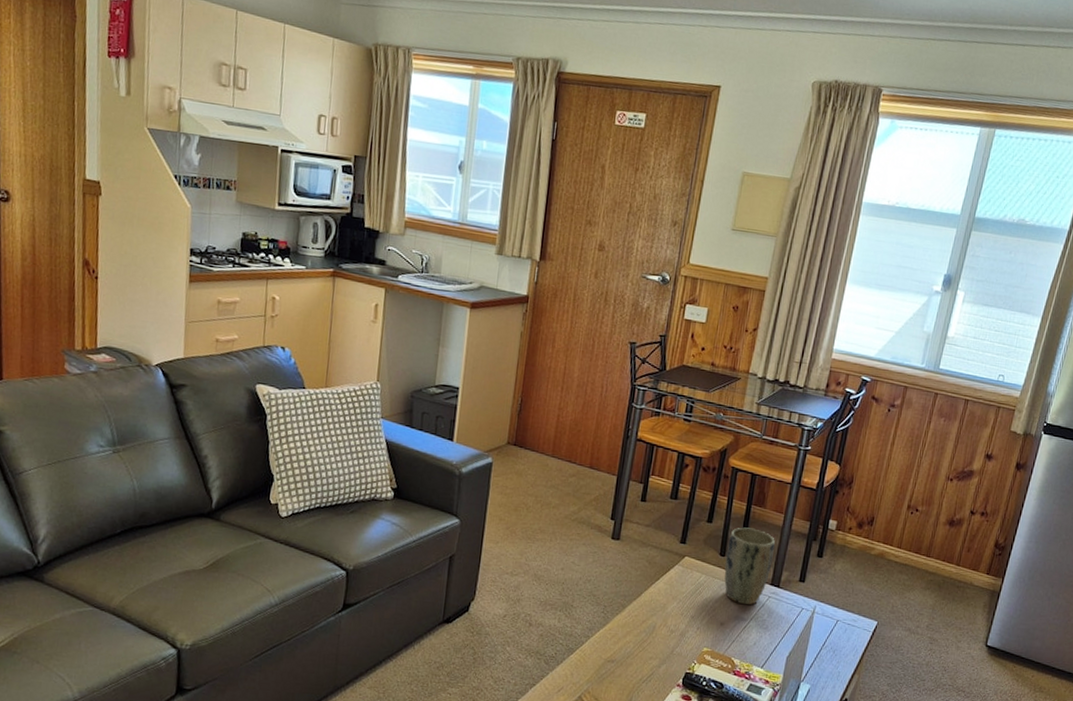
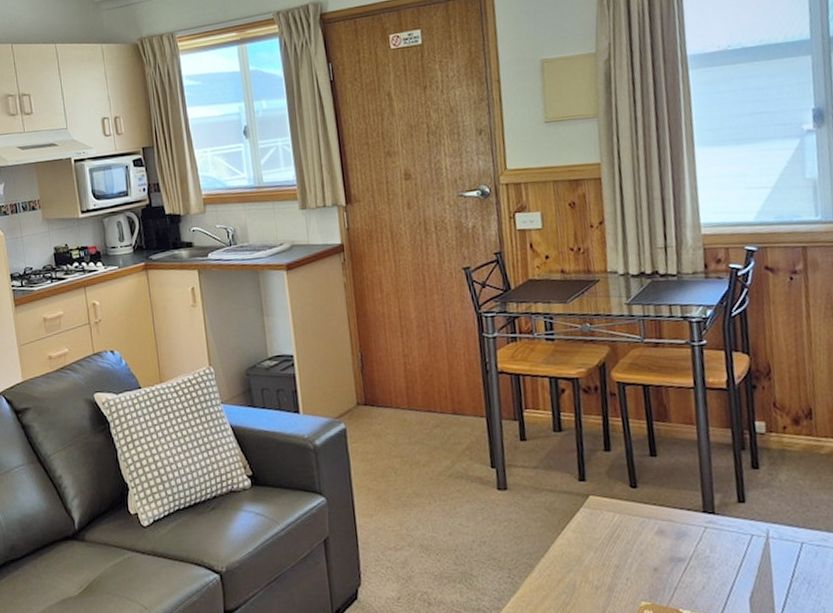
plant pot: present [724,527,775,605] -> none [636,448,699,542]

